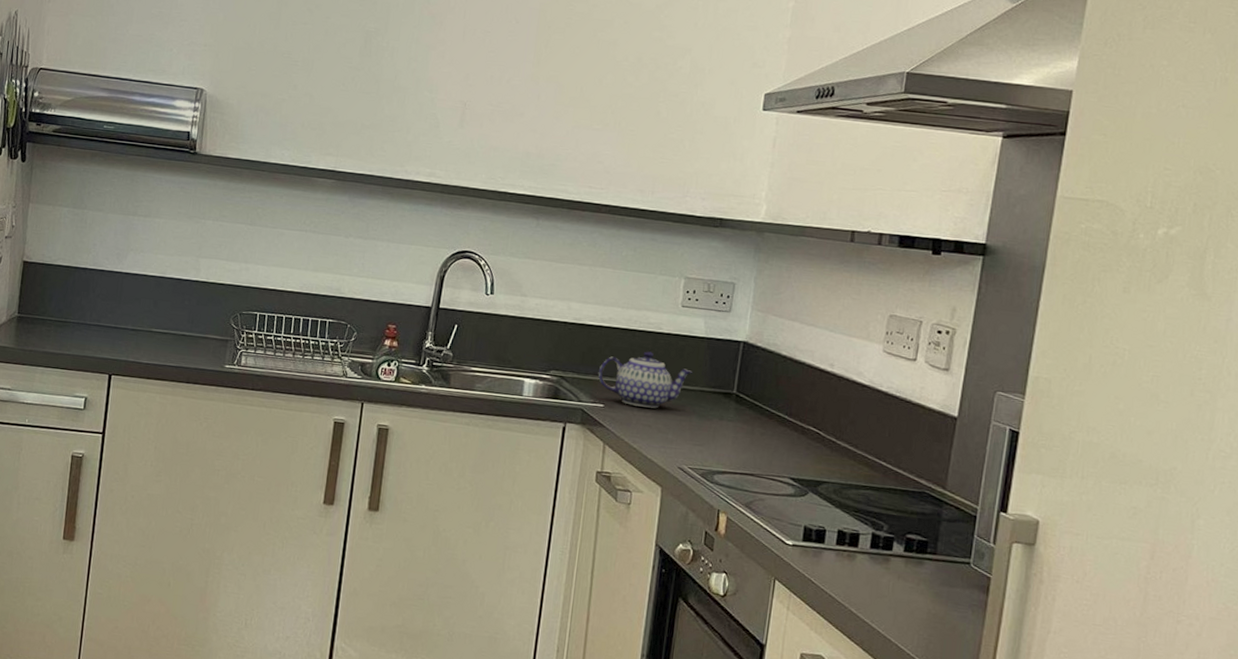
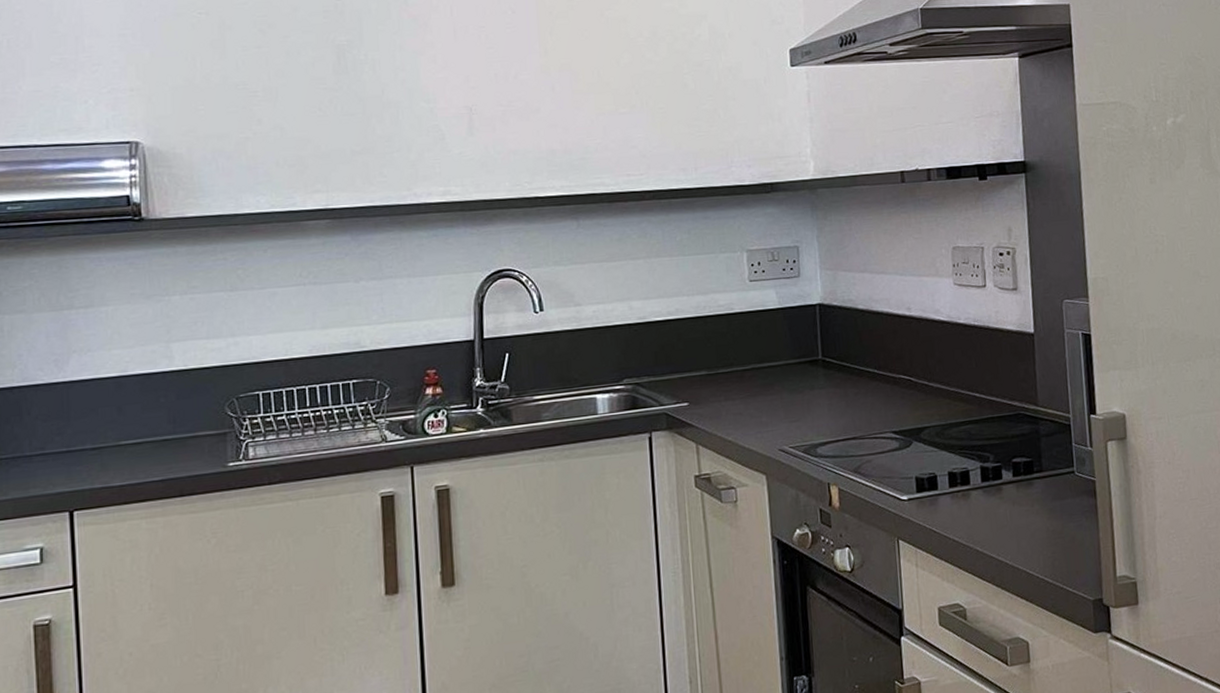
teapot: present [598,351,692,409] -> none [675,335,774,397]

